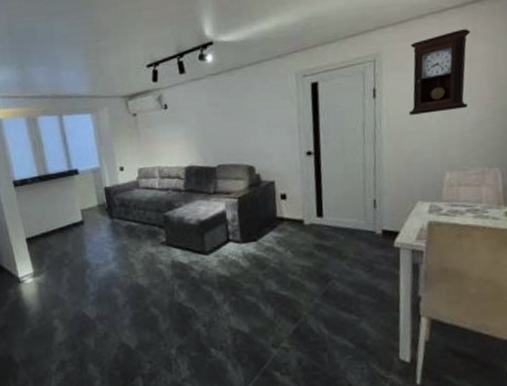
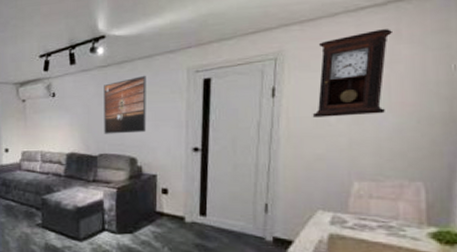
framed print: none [216,81,261,145] -> present [104,75,146,134]

